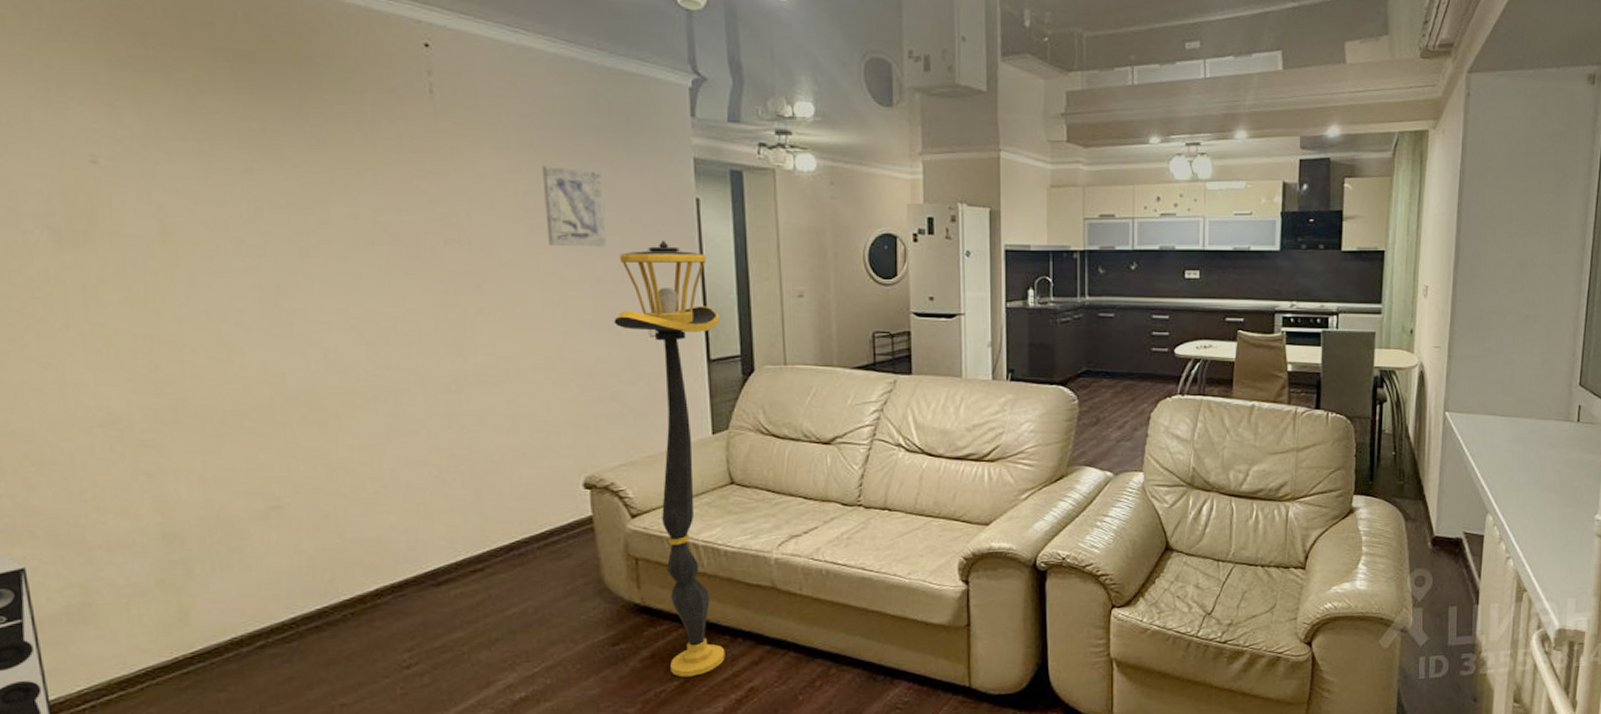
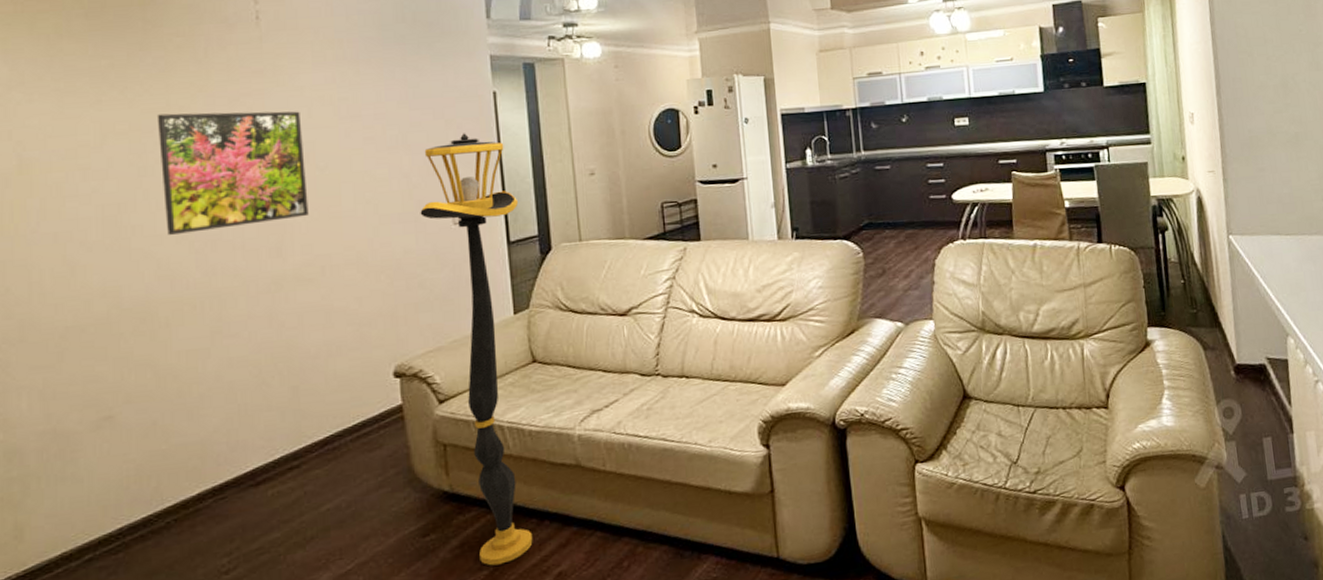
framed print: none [318,190,492,322] -> present [156,111,309,235]
wall art: present [542,166,607,247] -> none [354,74,413,147]

